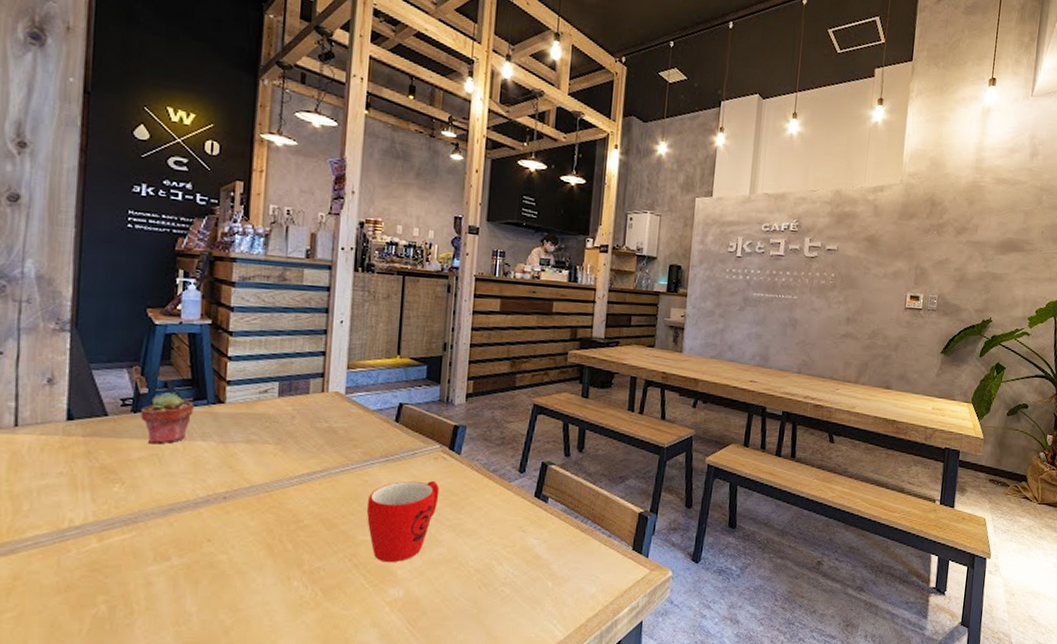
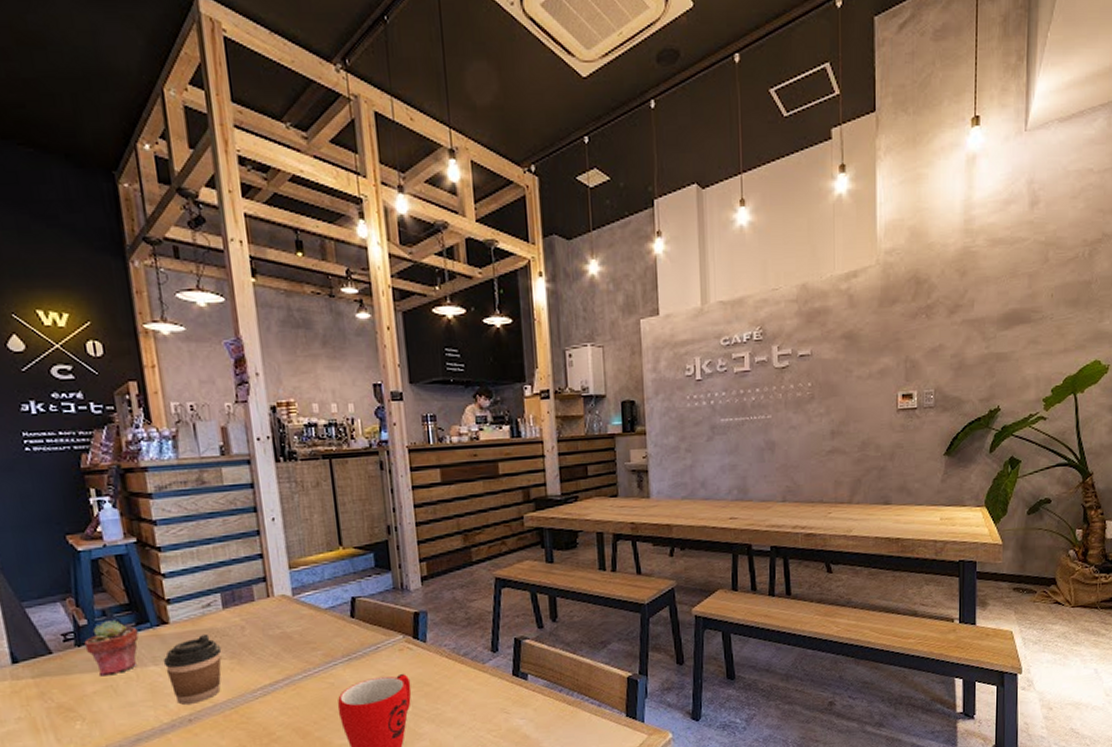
coffee cup: none [211,417,269,482] -> present [163,633,222,705]

